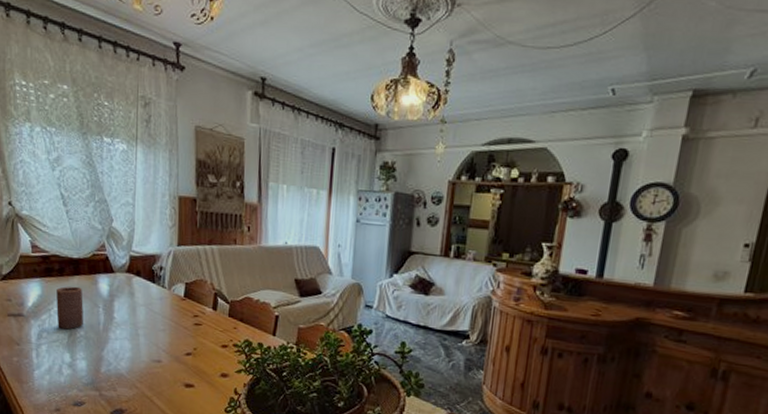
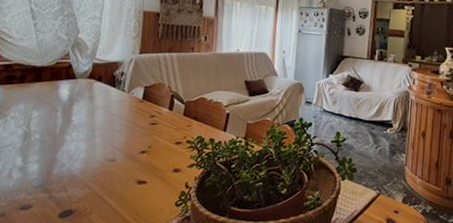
candle: present [56,286,83,330] -> none [12,92,42,134]

